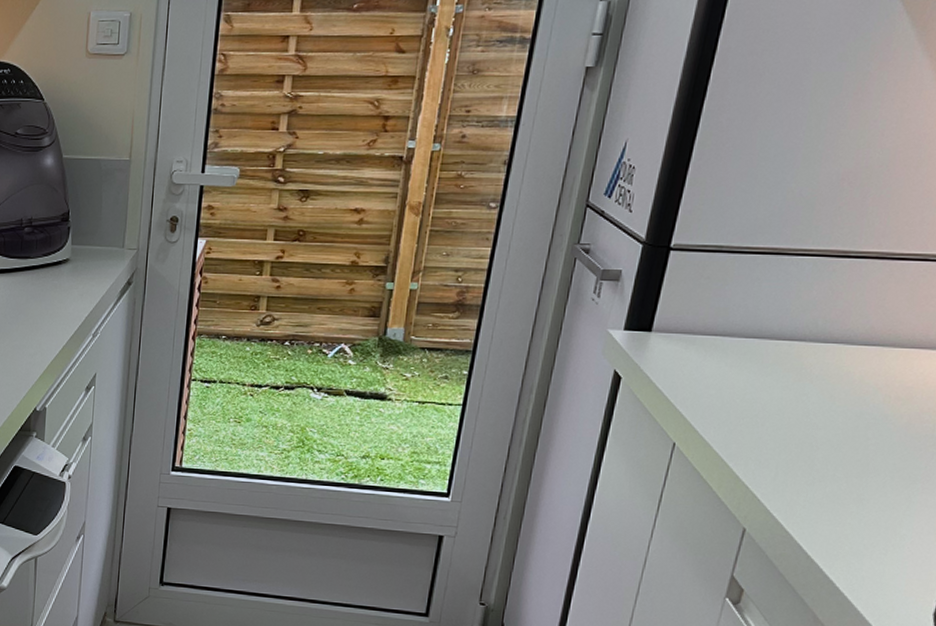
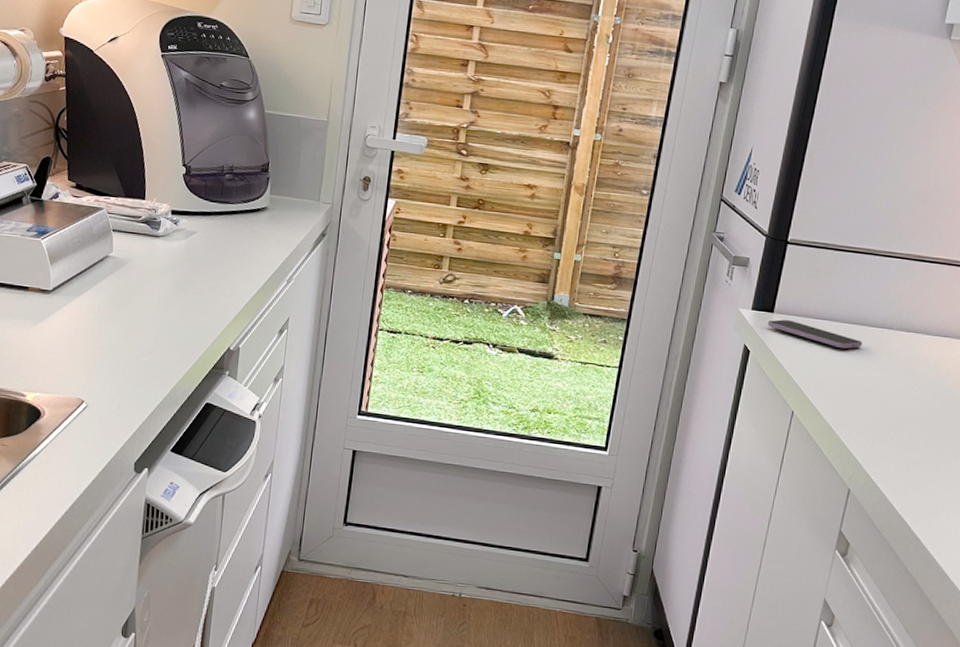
smartphone: none [643,339,765,367] -> present [767,319,863,349]

